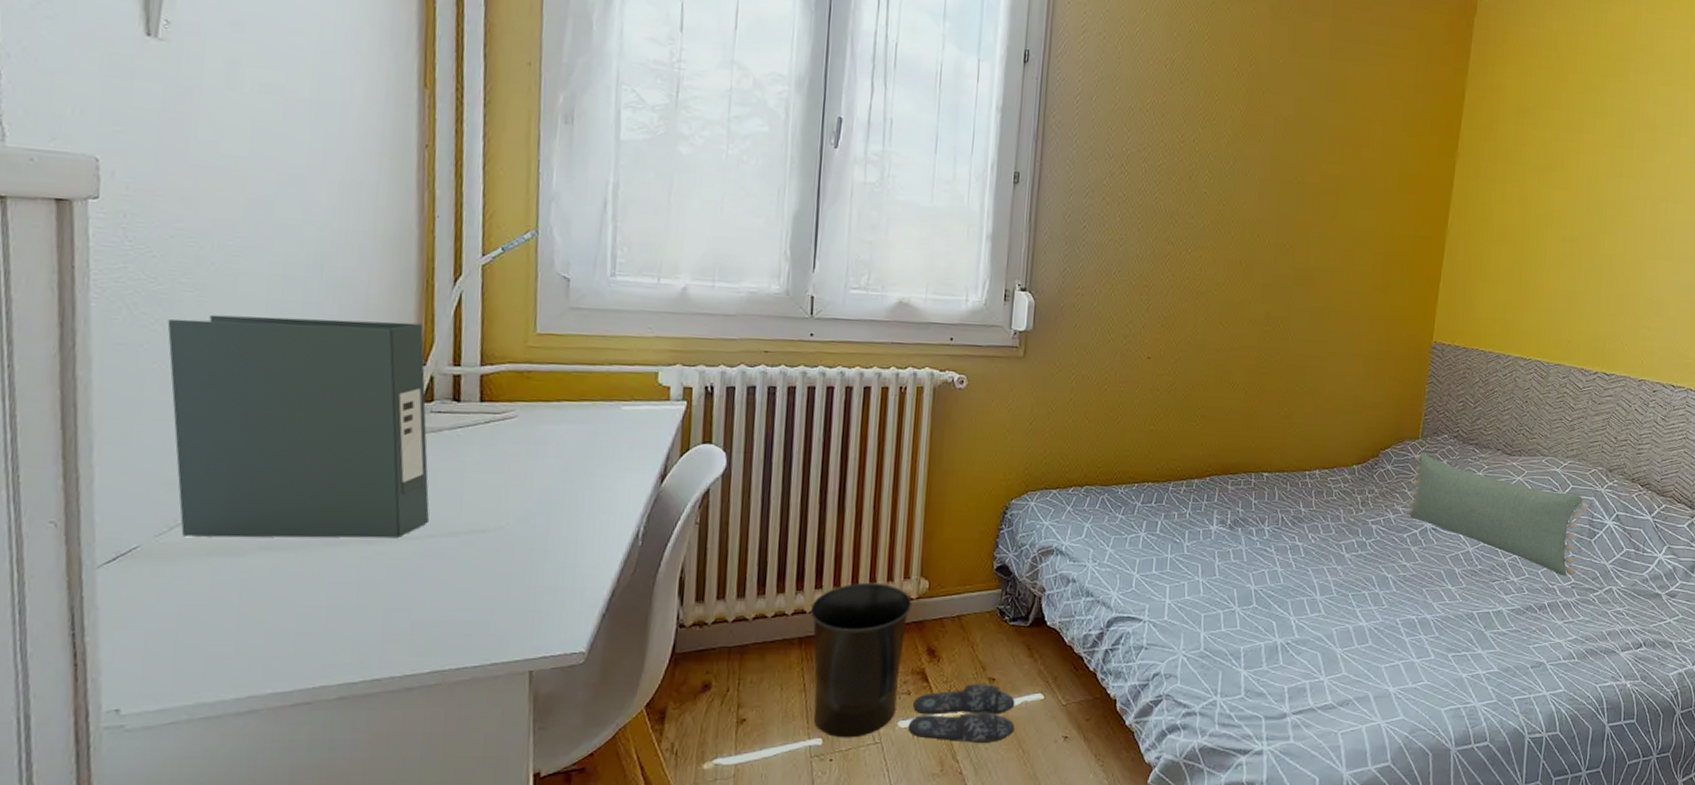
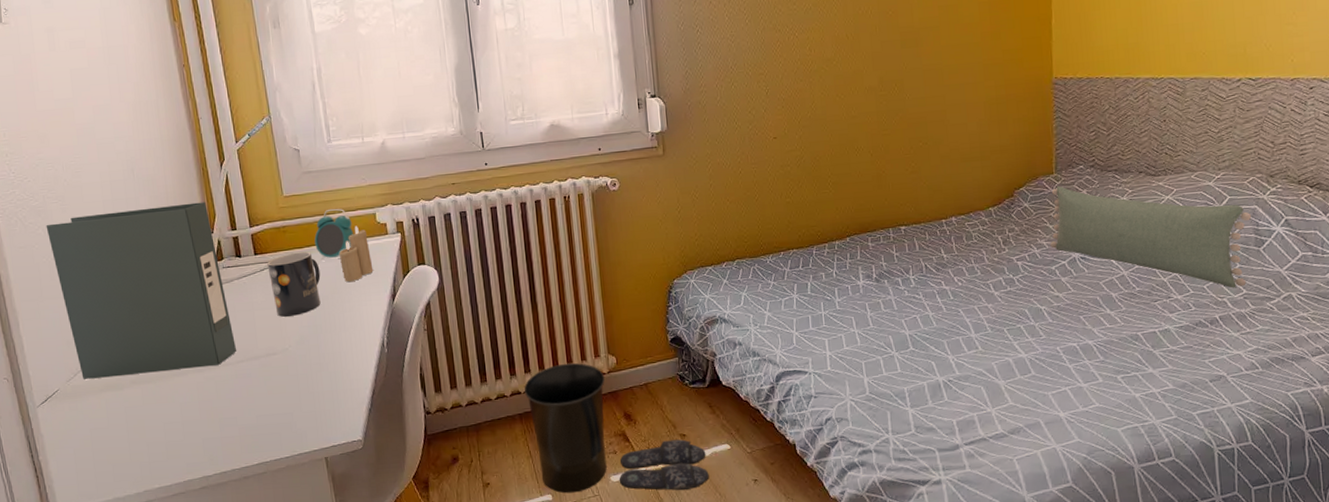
mug: none [495,406,569,486] -> present [267,251,321,317]
alarm clock: none [568,358,625,423] -> present [314,208,354,262]
candle: none [598,384,643,452] -> present [339,225,374,282]

